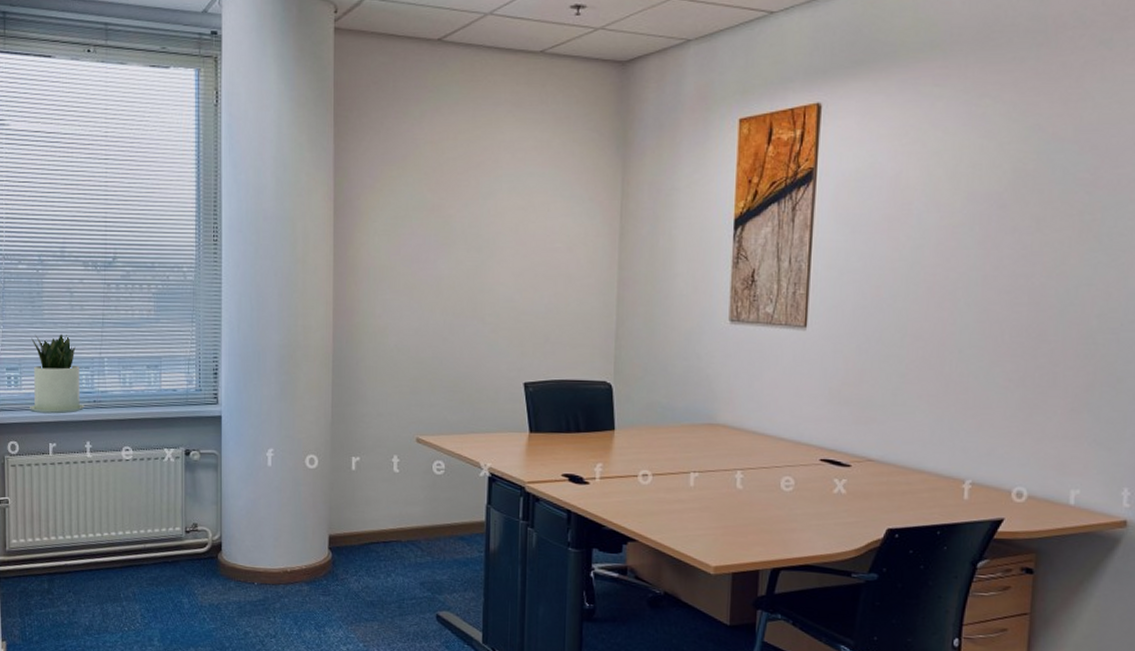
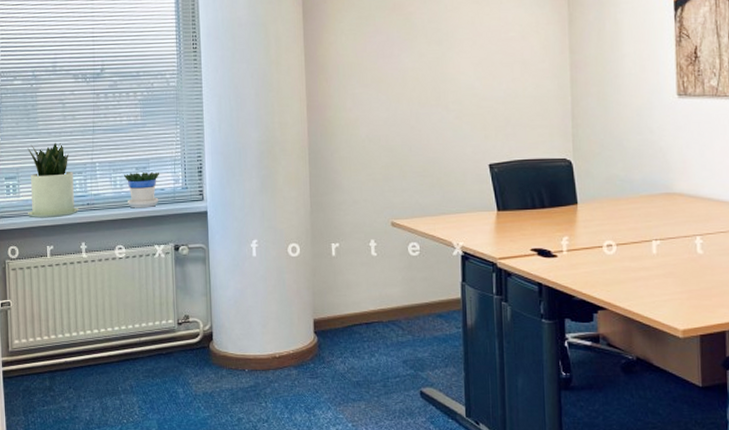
flowerpot: none [134,371,172,409] -> present [124,172,159,208]

